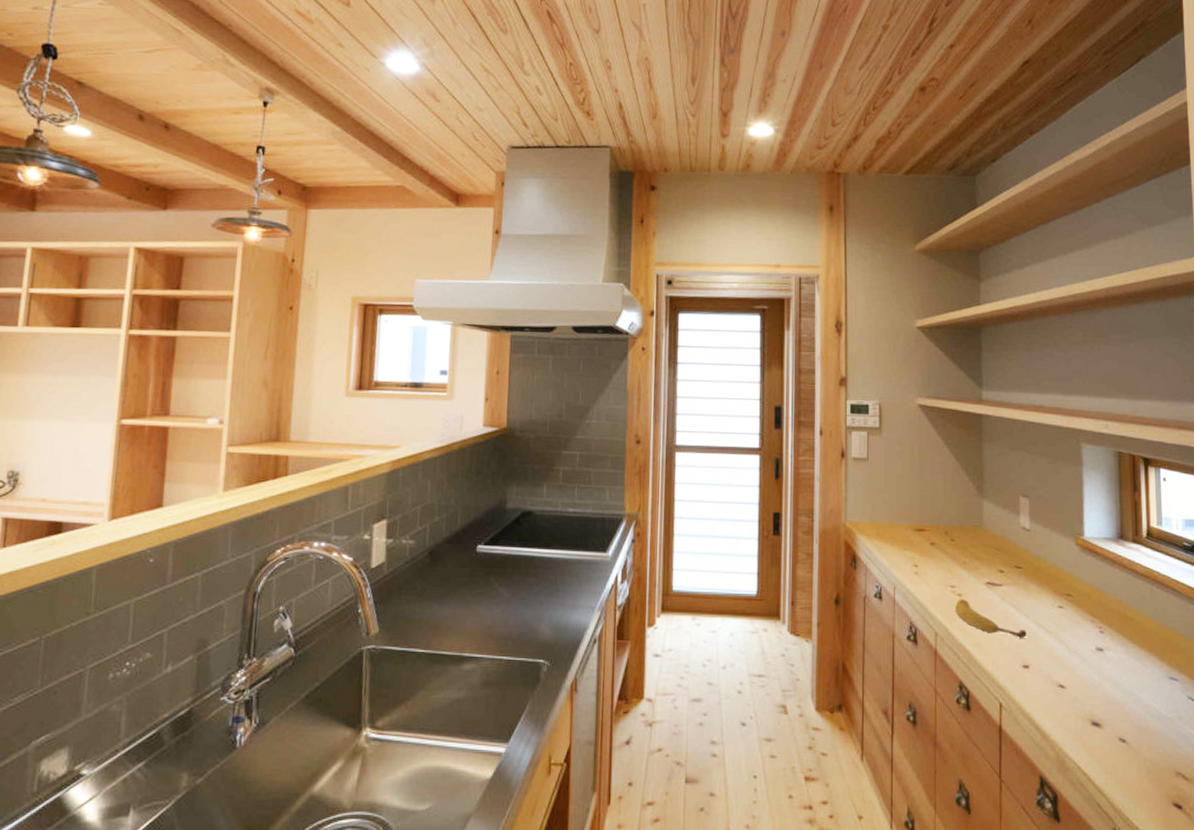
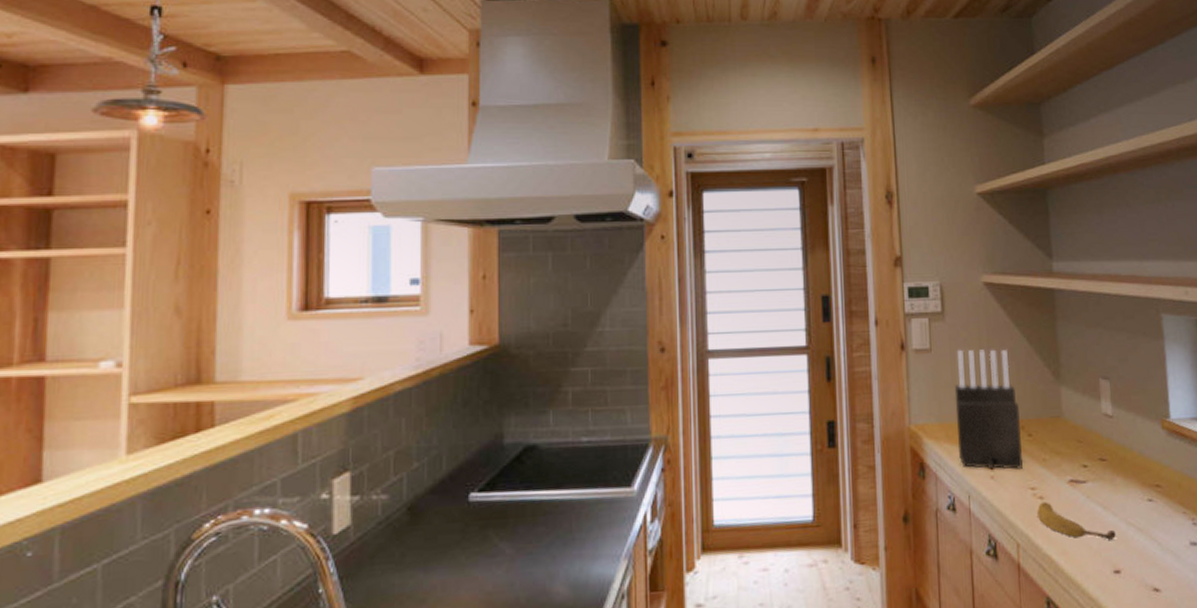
knife block: none [887,461,944,570] -> present [954,349,1023,471]

